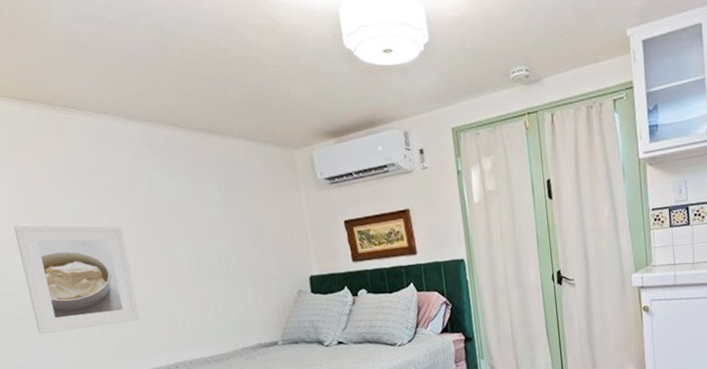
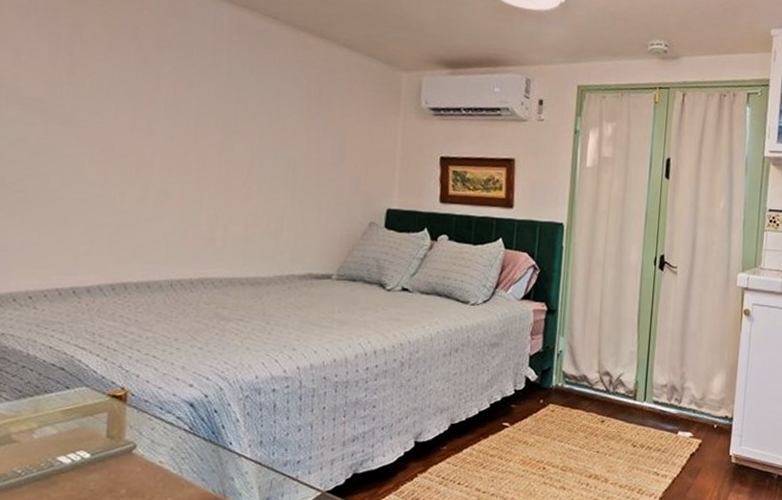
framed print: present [14,225,140,334] -> none [38,85,180,221]

